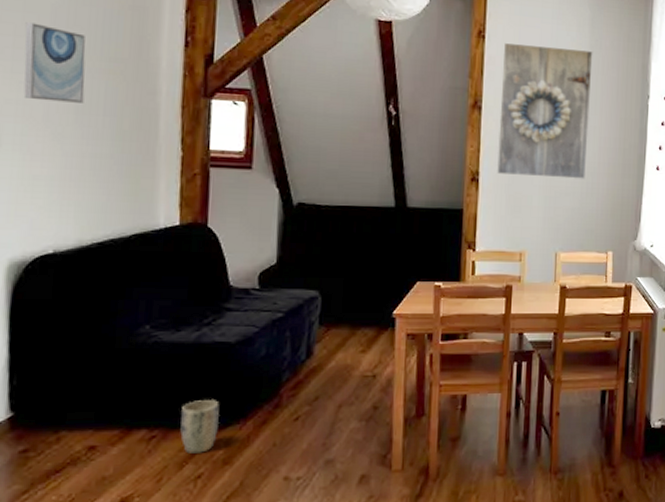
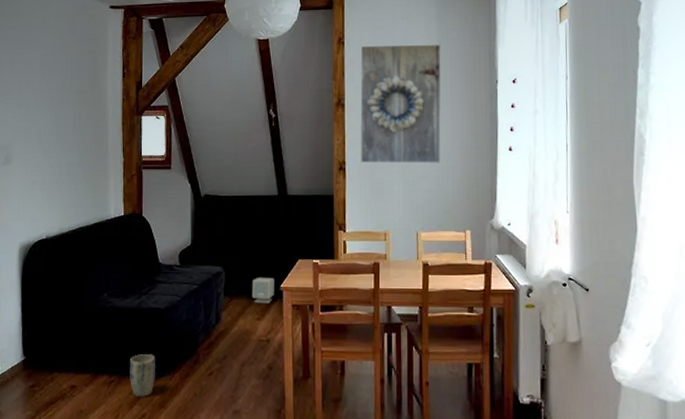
wall art: present [23,22,86,103] -> none [25,71,61,127]
speaker: none [355,302,385,333] -> present [252,277,274,304]

